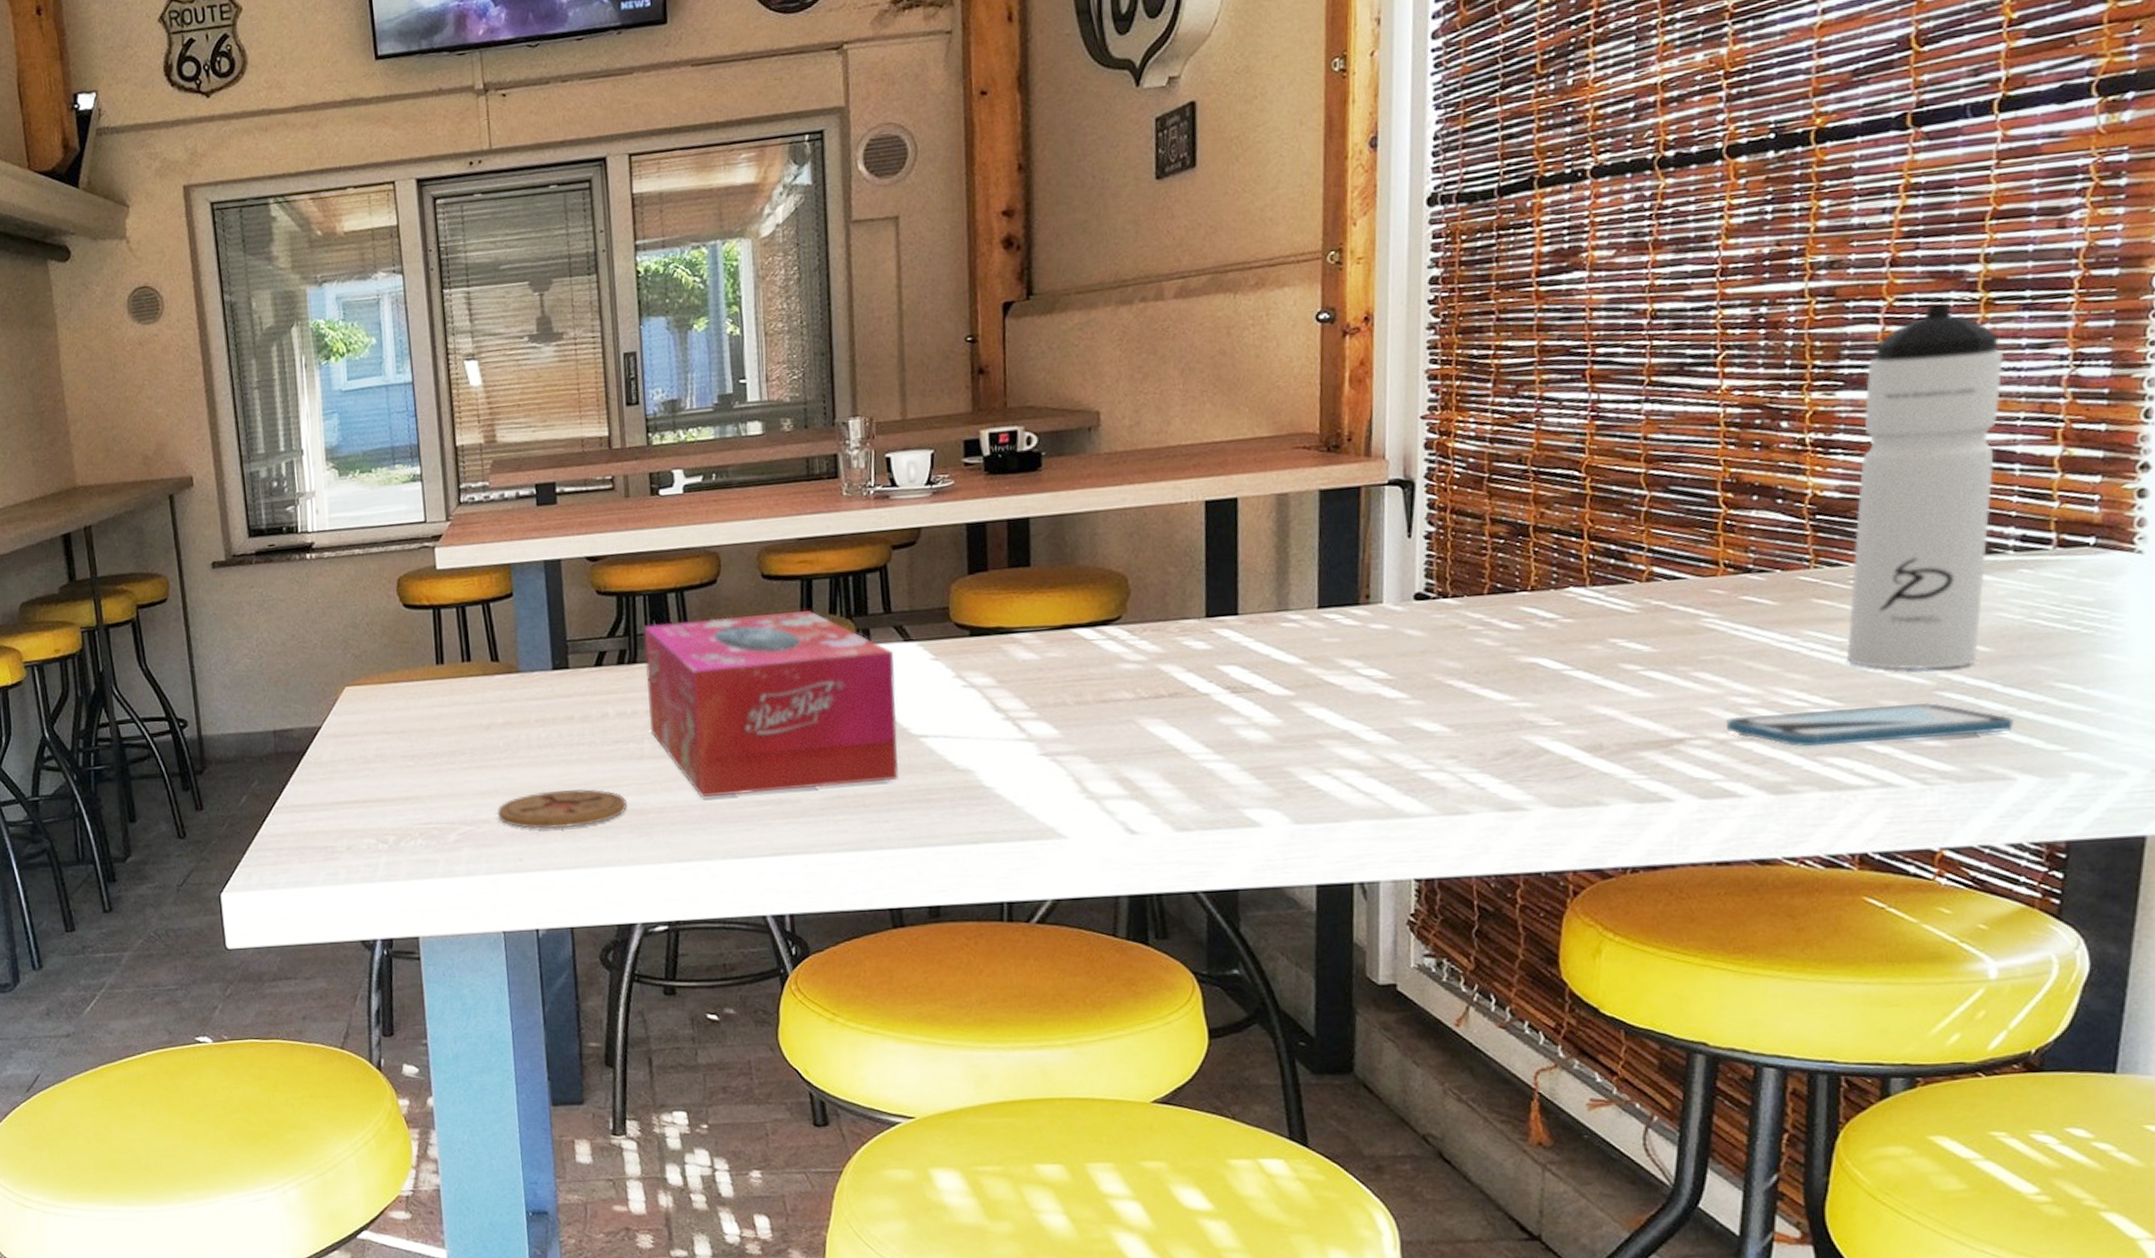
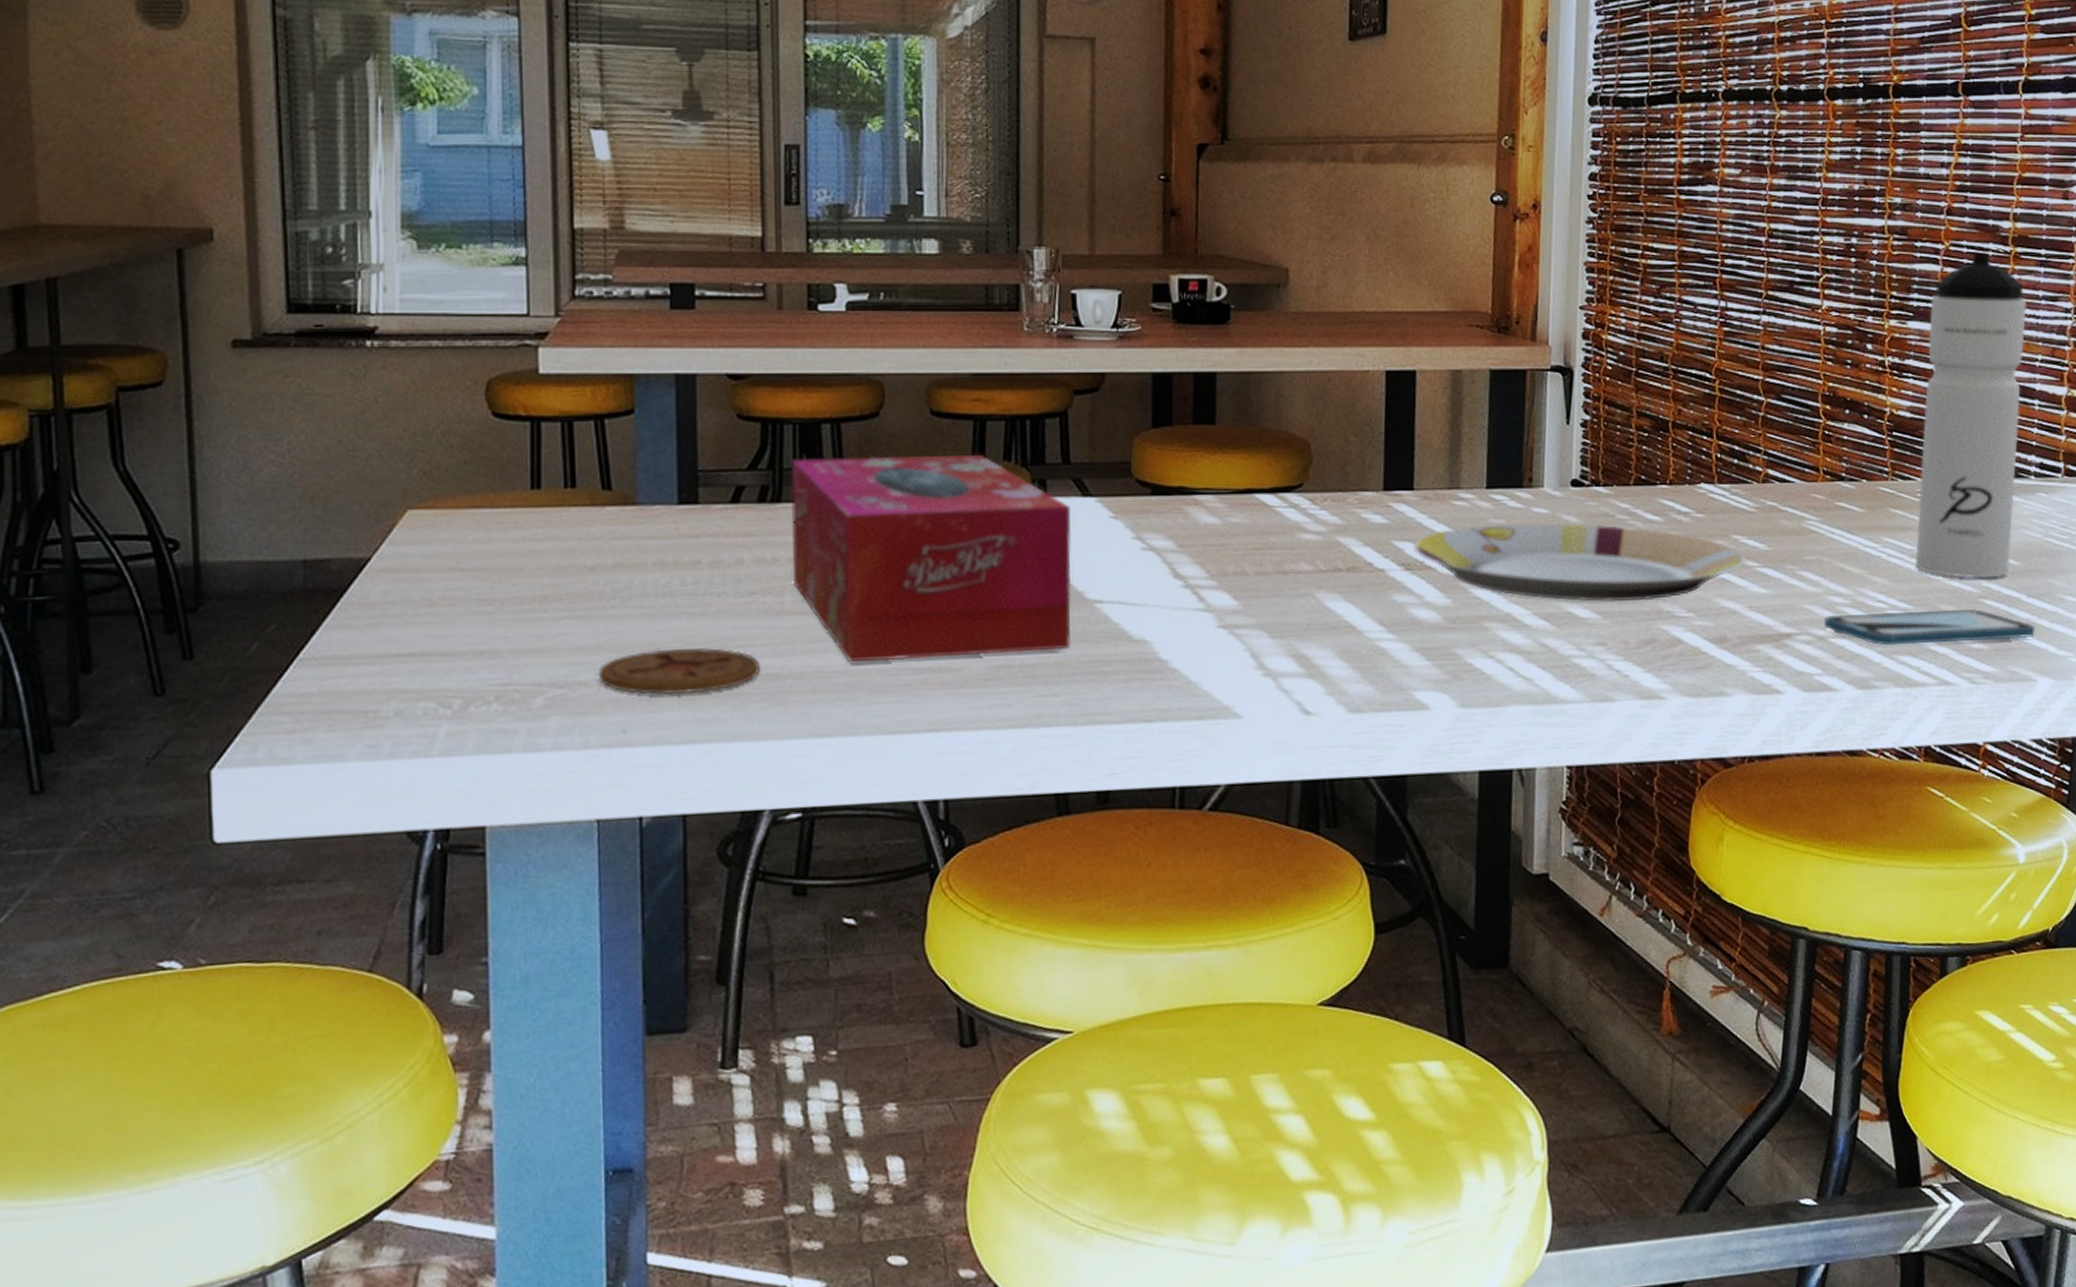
plate: none [1238,637,1626,716] -> present [1412,523,1746,602]

